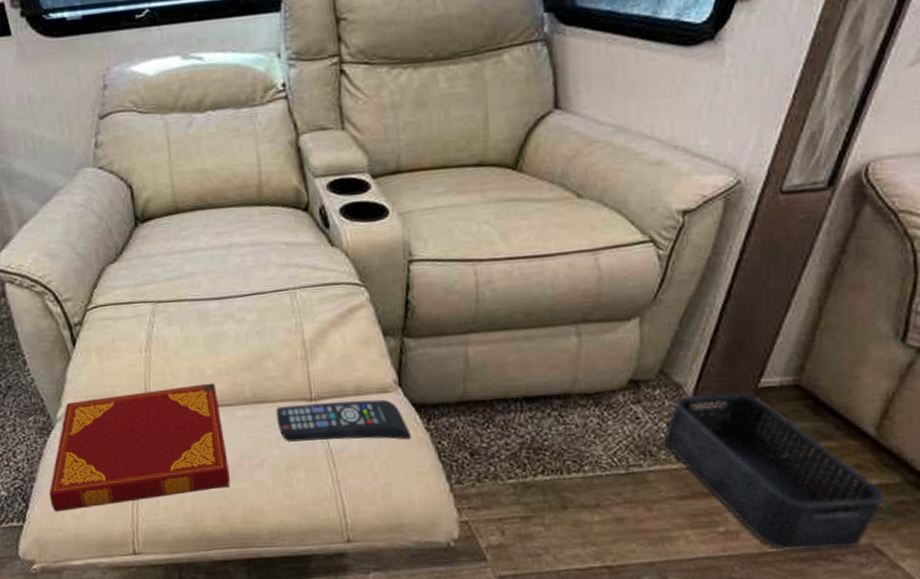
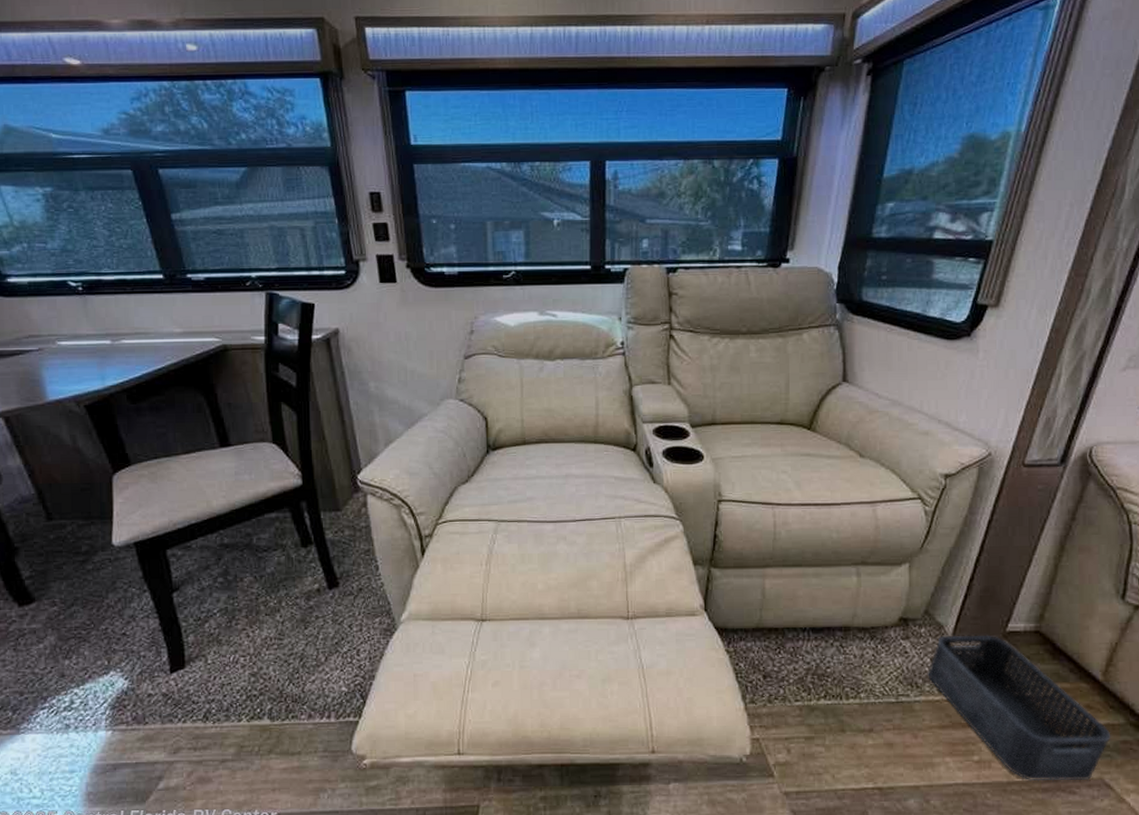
hardback book: present [49,383,230,512] -> none [386,597,551,710]
remote control: present [275,399,411,442] -> none [596,621,713,660]

